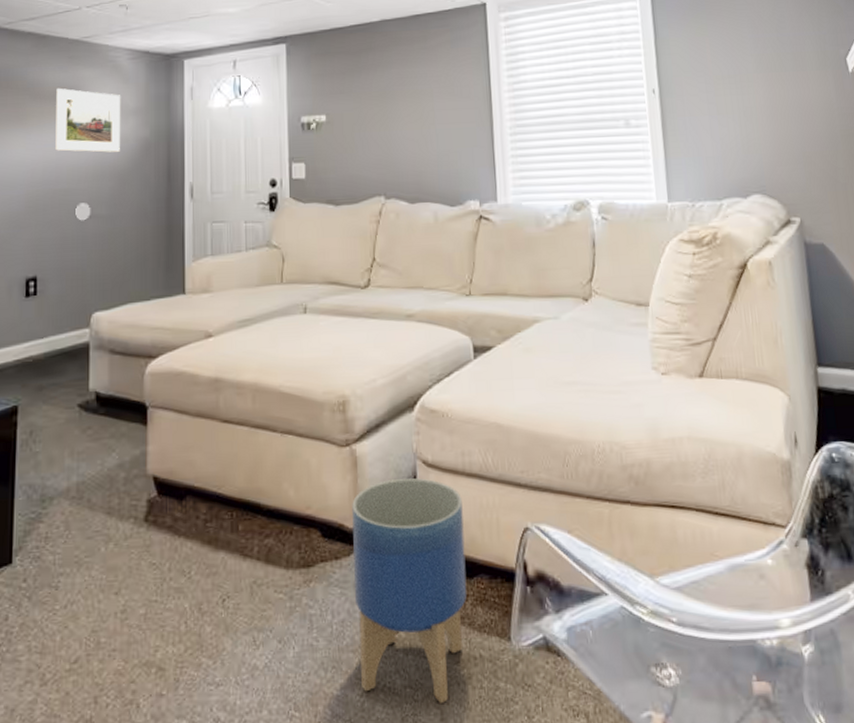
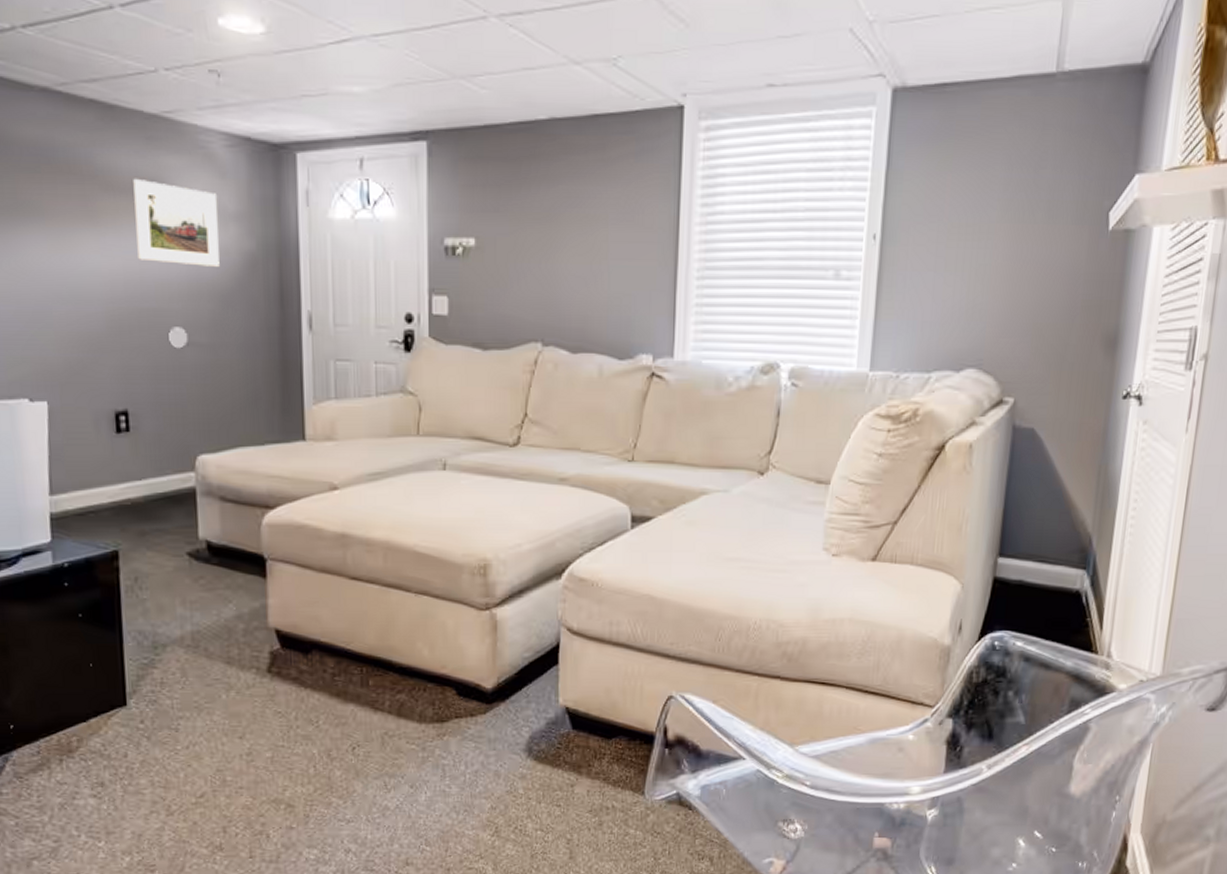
planter: present [352,477,467,703] -> none [489,643,606,844]

